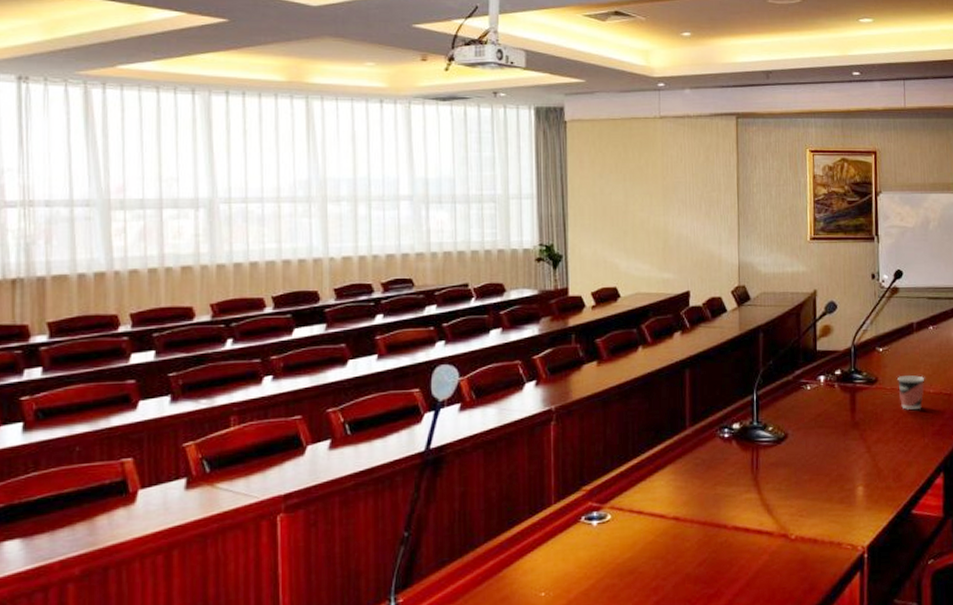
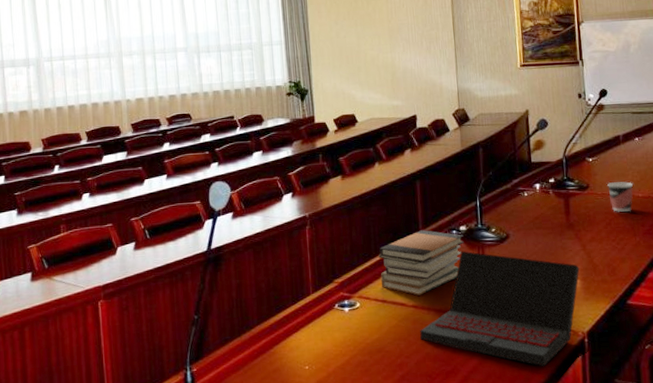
book stack: none [636,428,736,506] -> present [378,230,464,296]
laptop: none [680,452,863,587] -> present [420,251,580,367]

